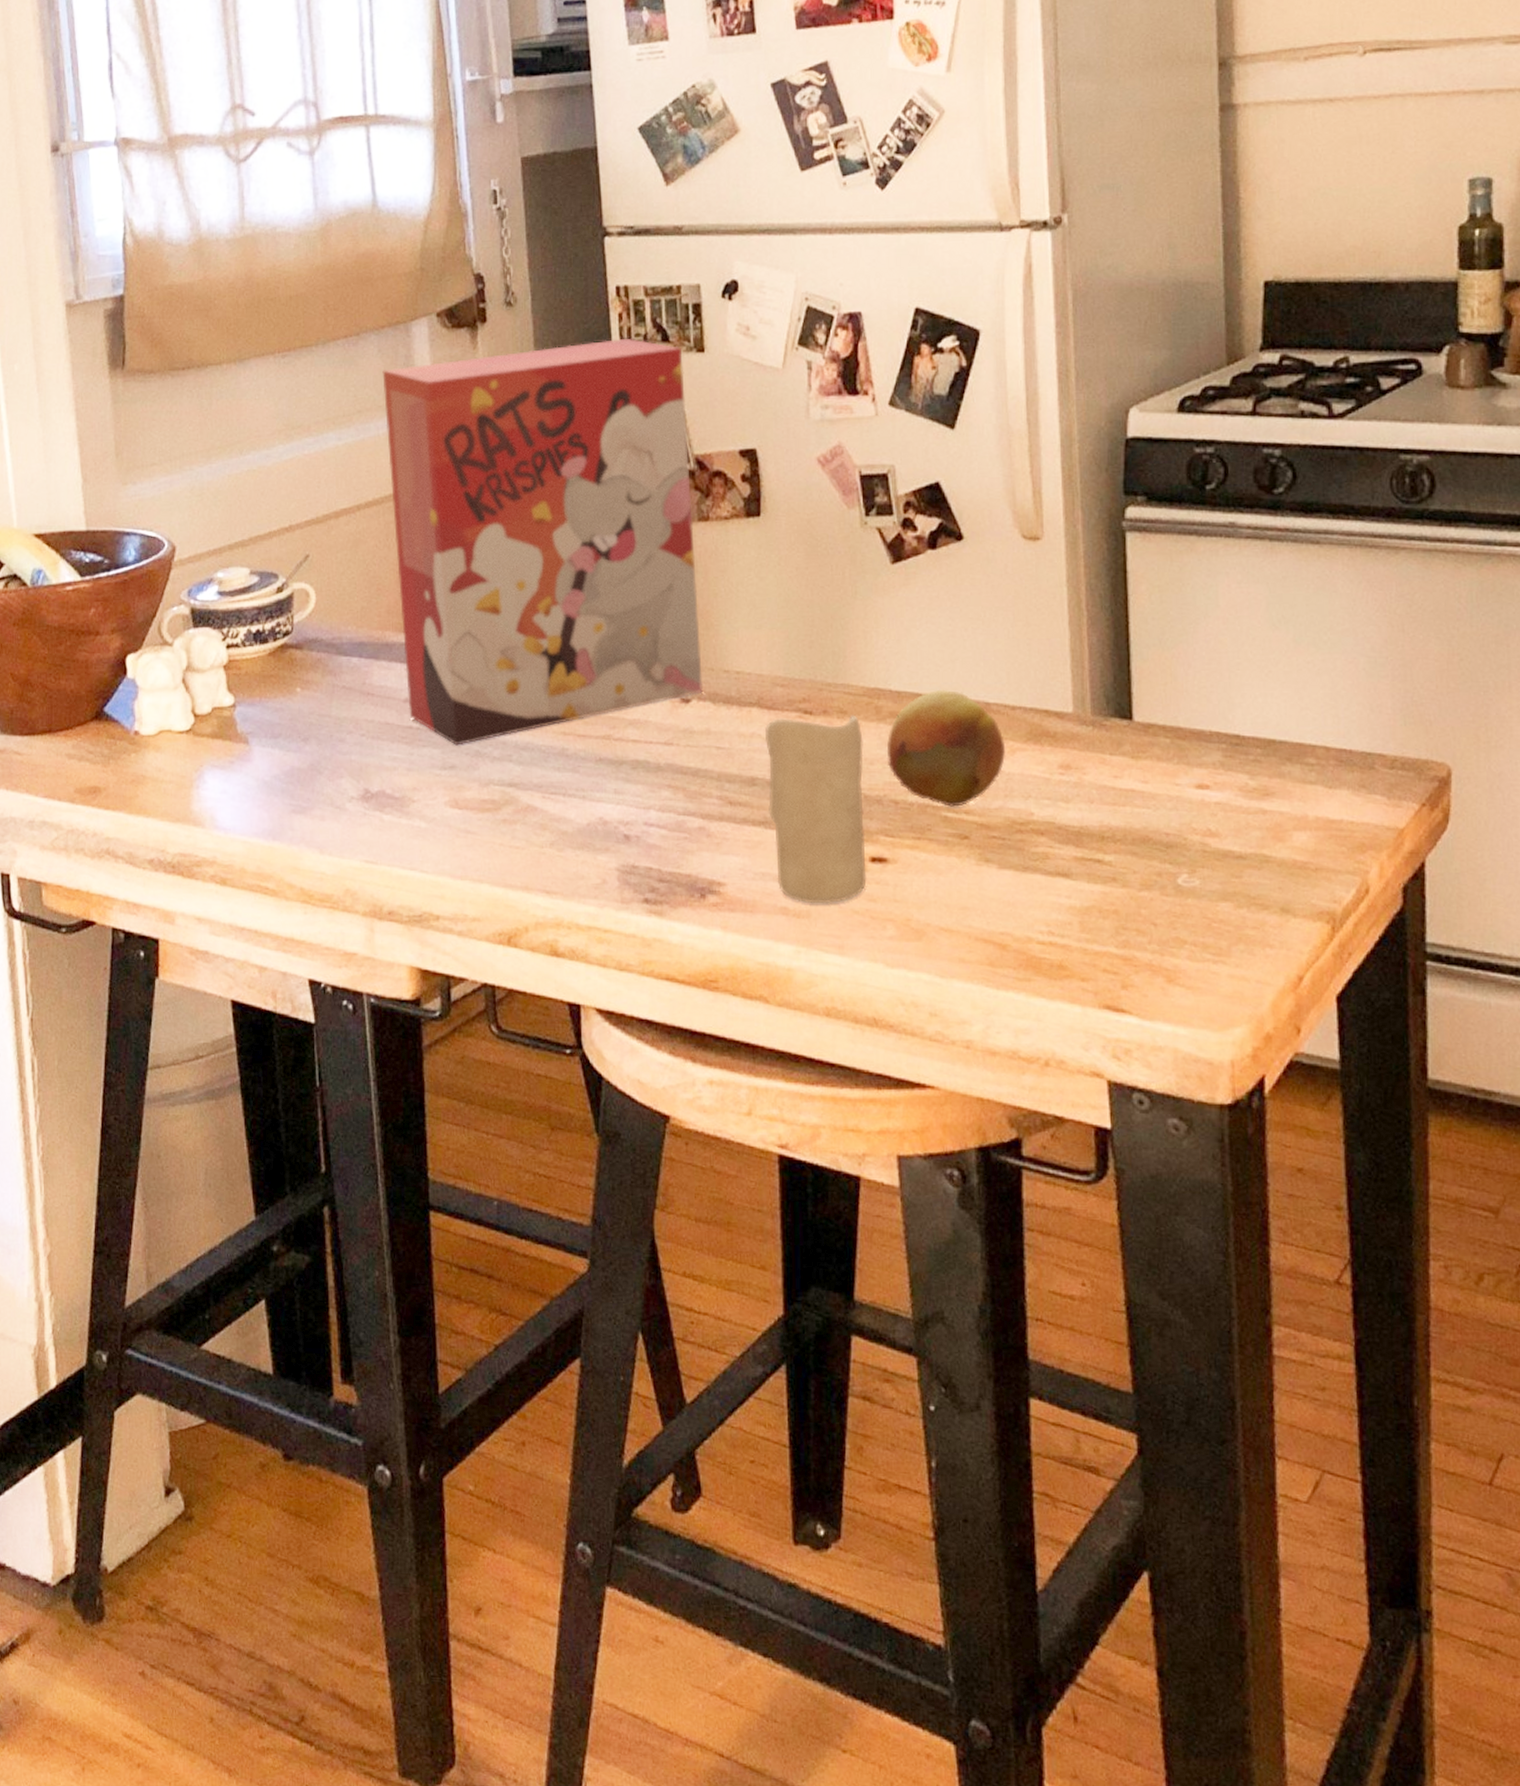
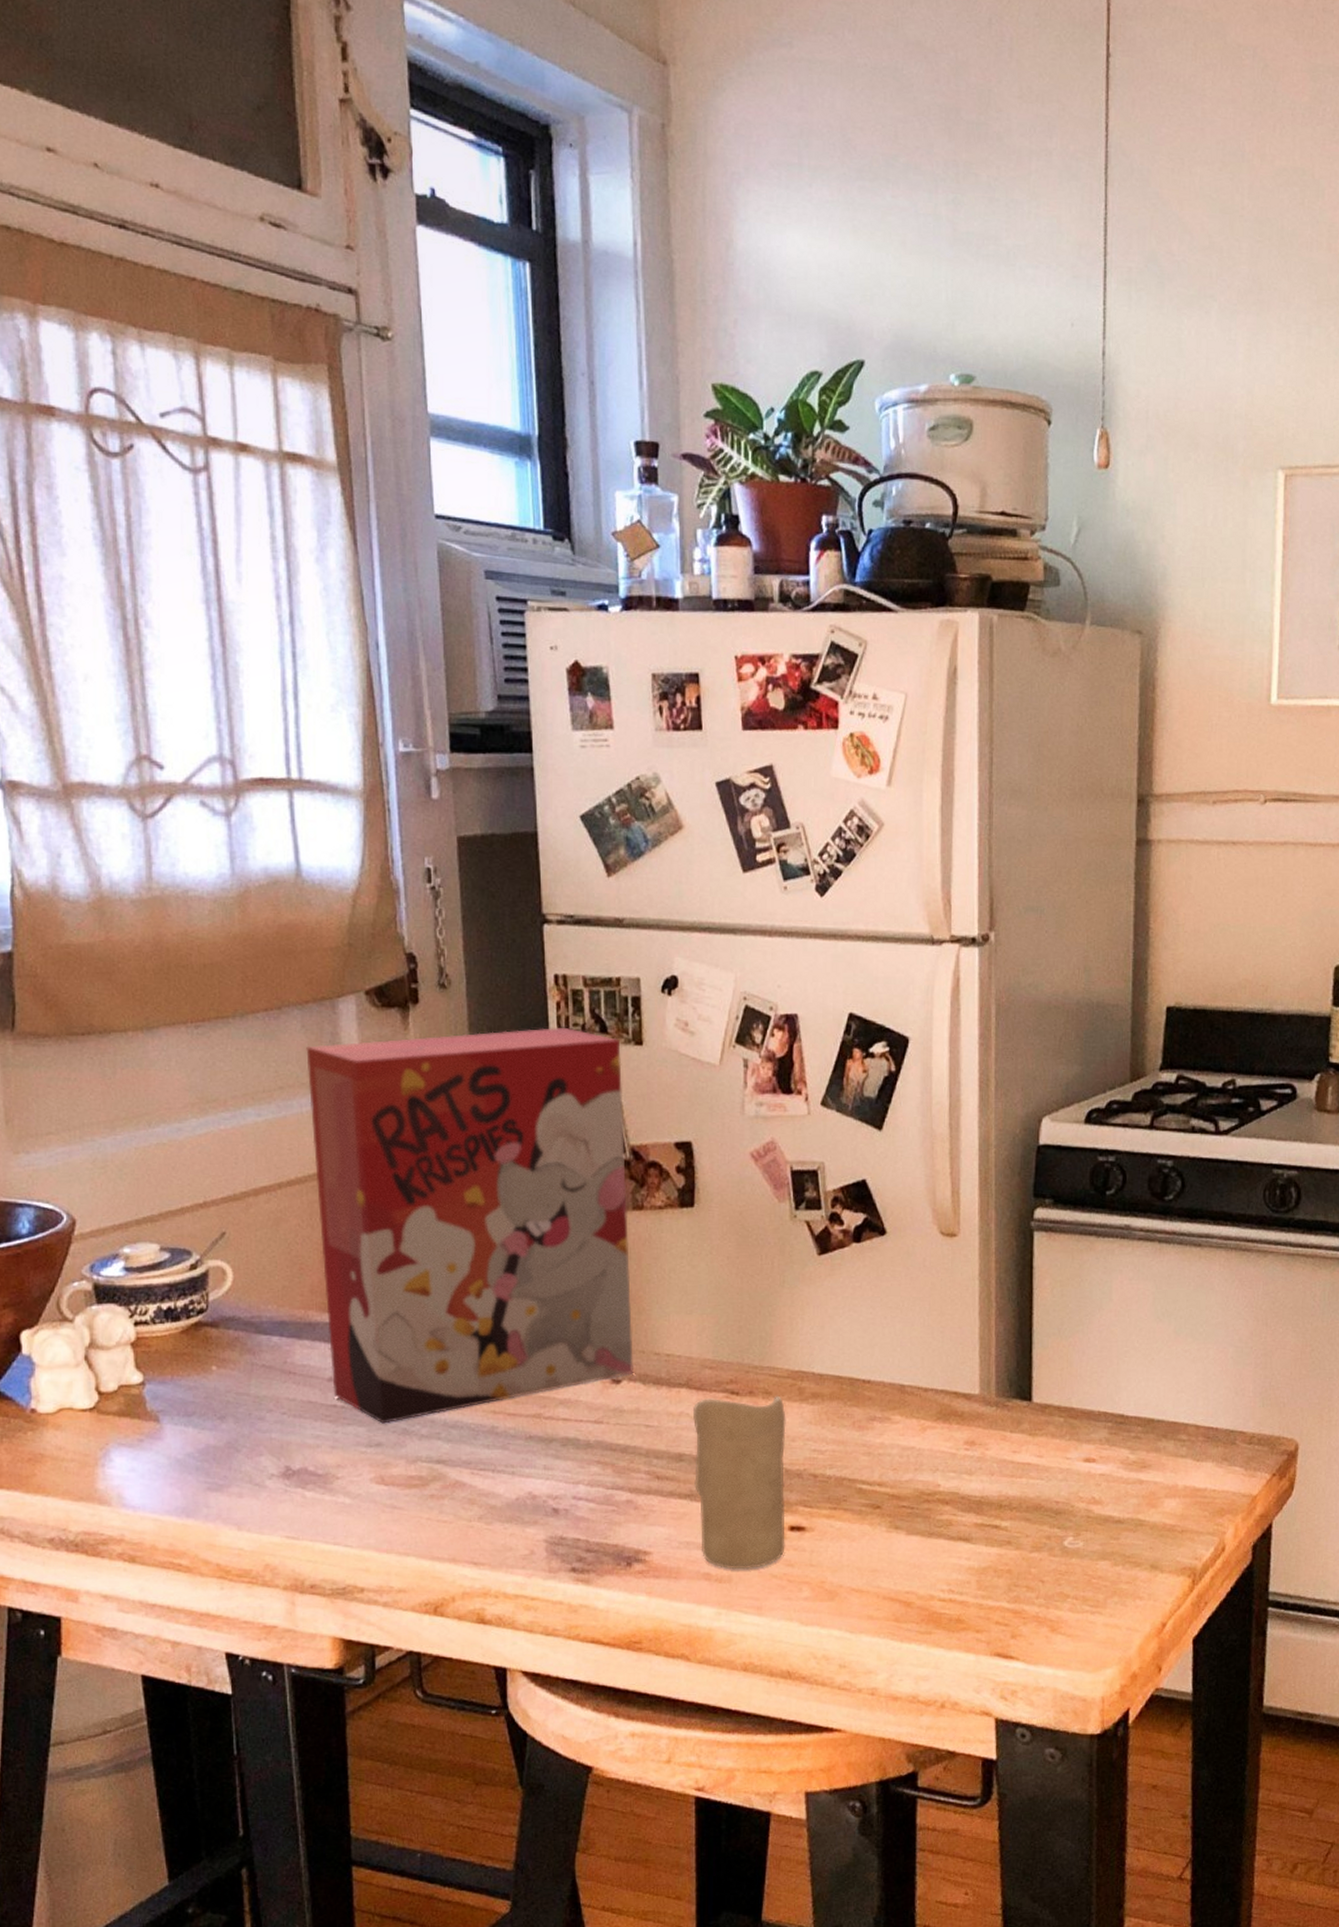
fruit: present [886,689,1006,807] -> none [807,1372,918,1480]

